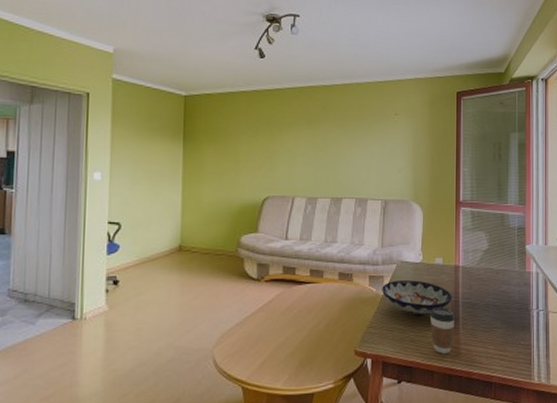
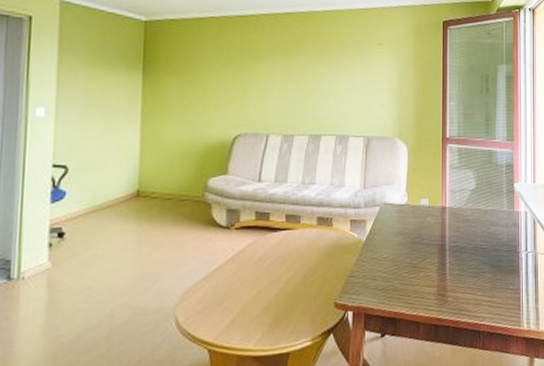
bowl: present [382,280,452,317] -> none [364,223,439,263]
coffee cup: present [429,308,456,354] -> none [415,252,442,303]

